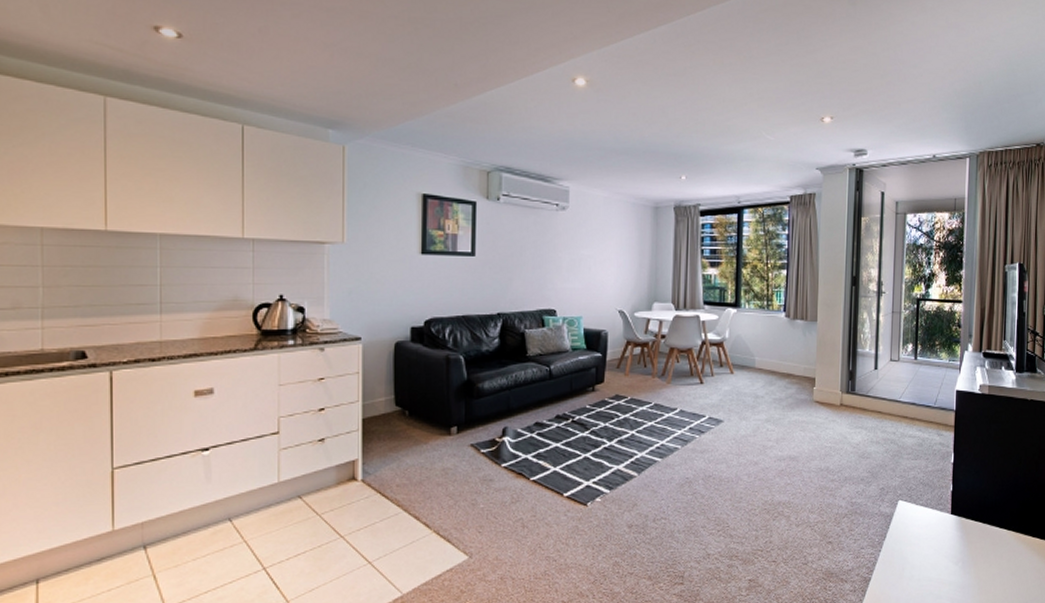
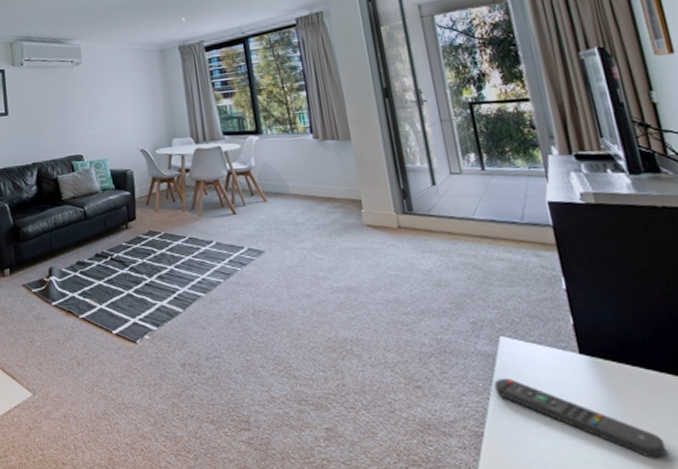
remote control: none [886,533,991,592] -> present [493,377,668,458]

